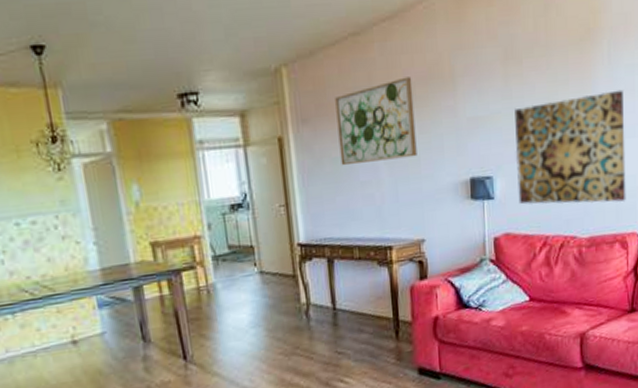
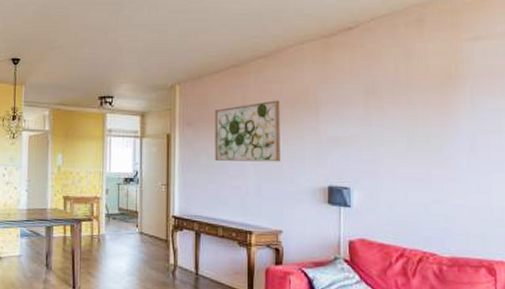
wall art: present [515,89,626,205] -> none [373,129,493,230]

